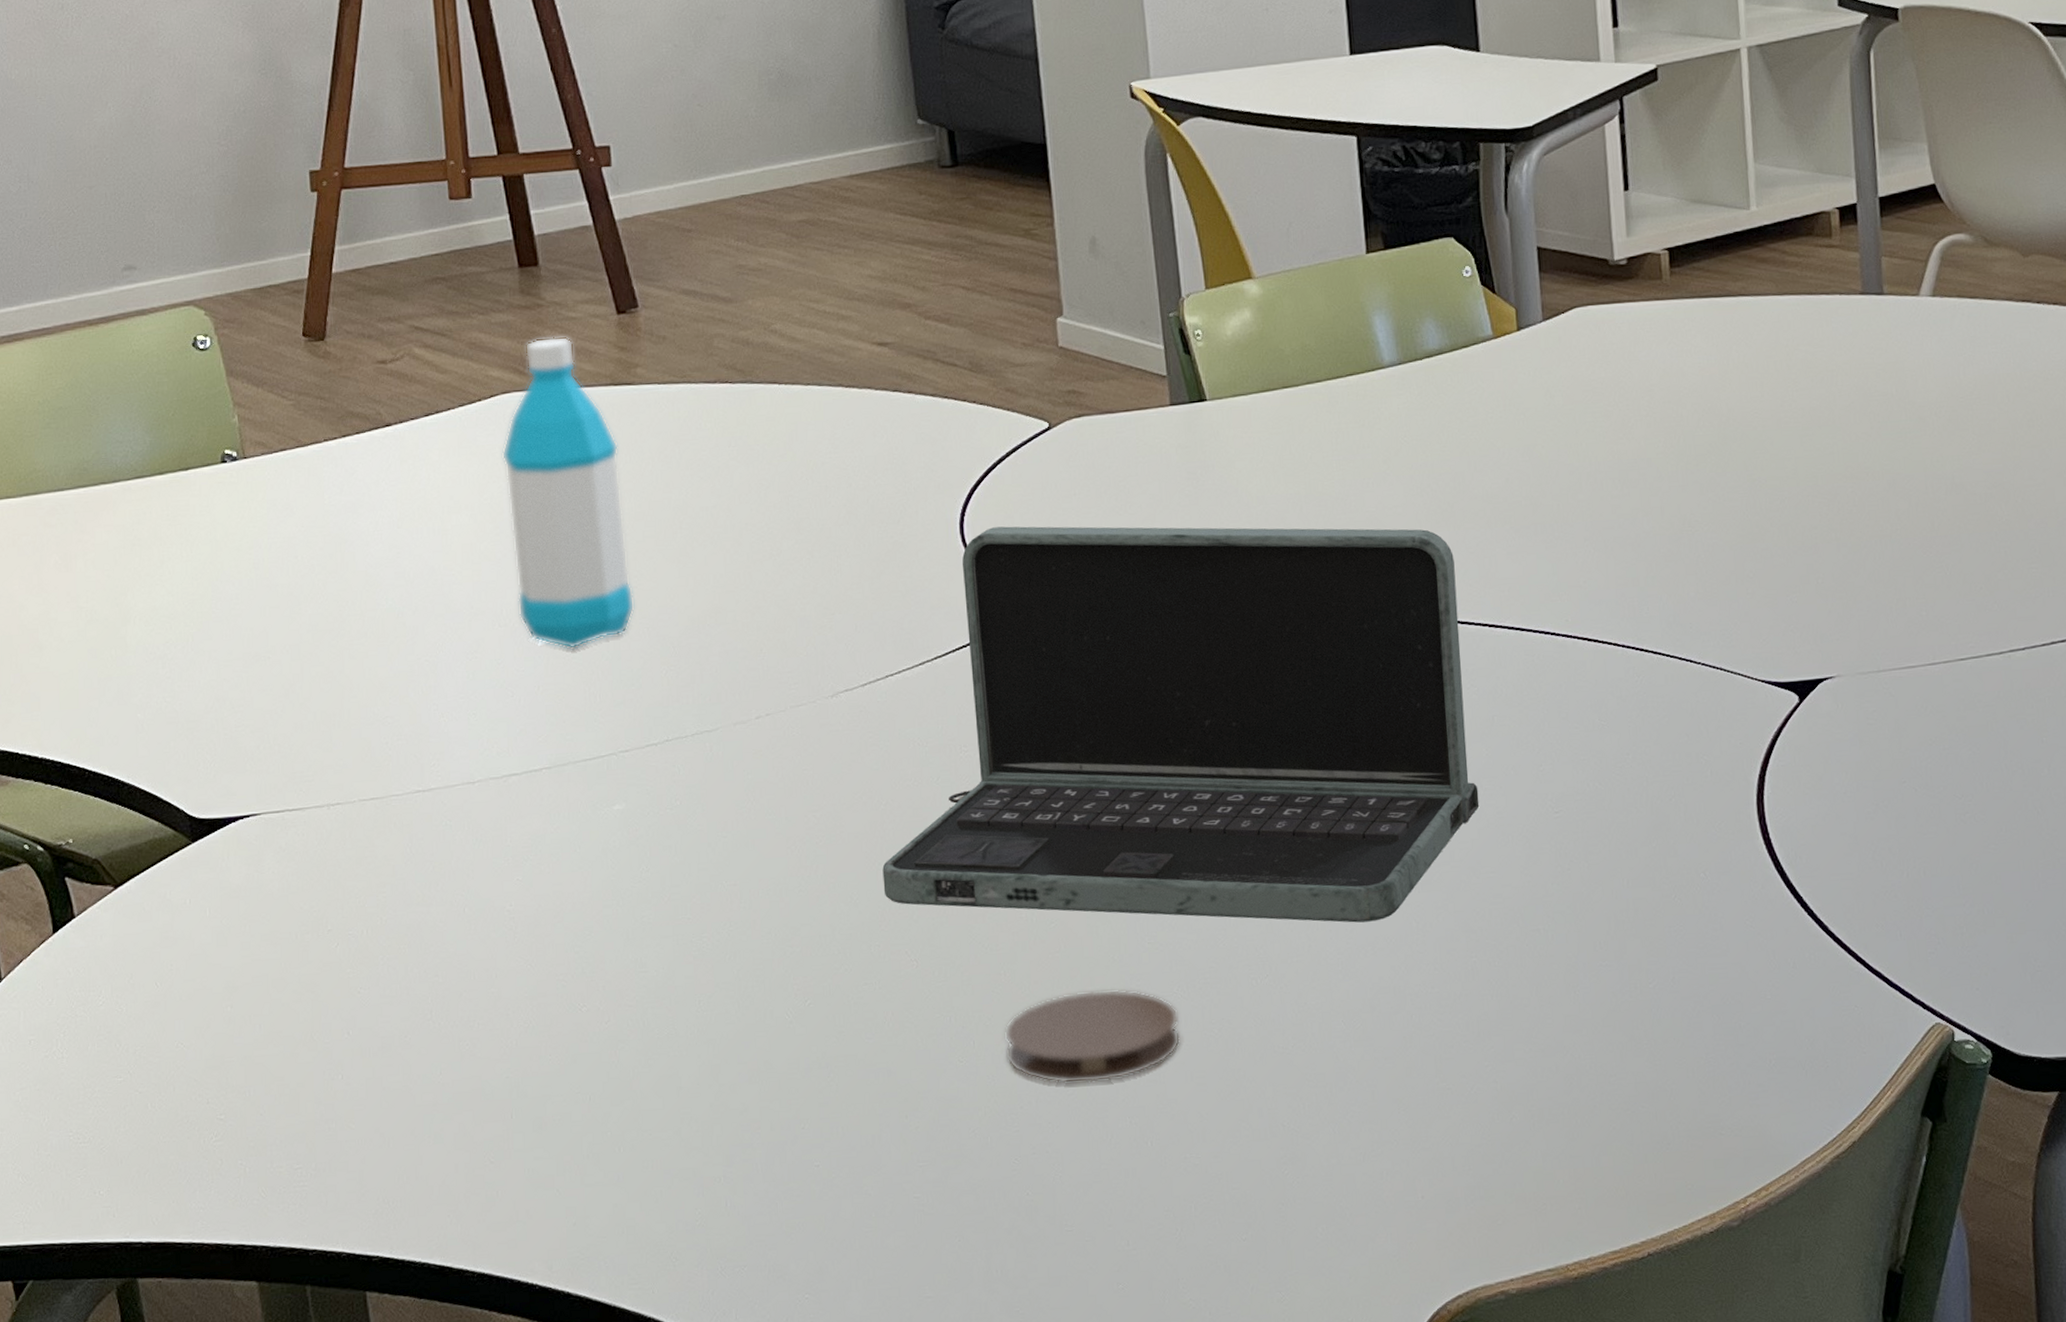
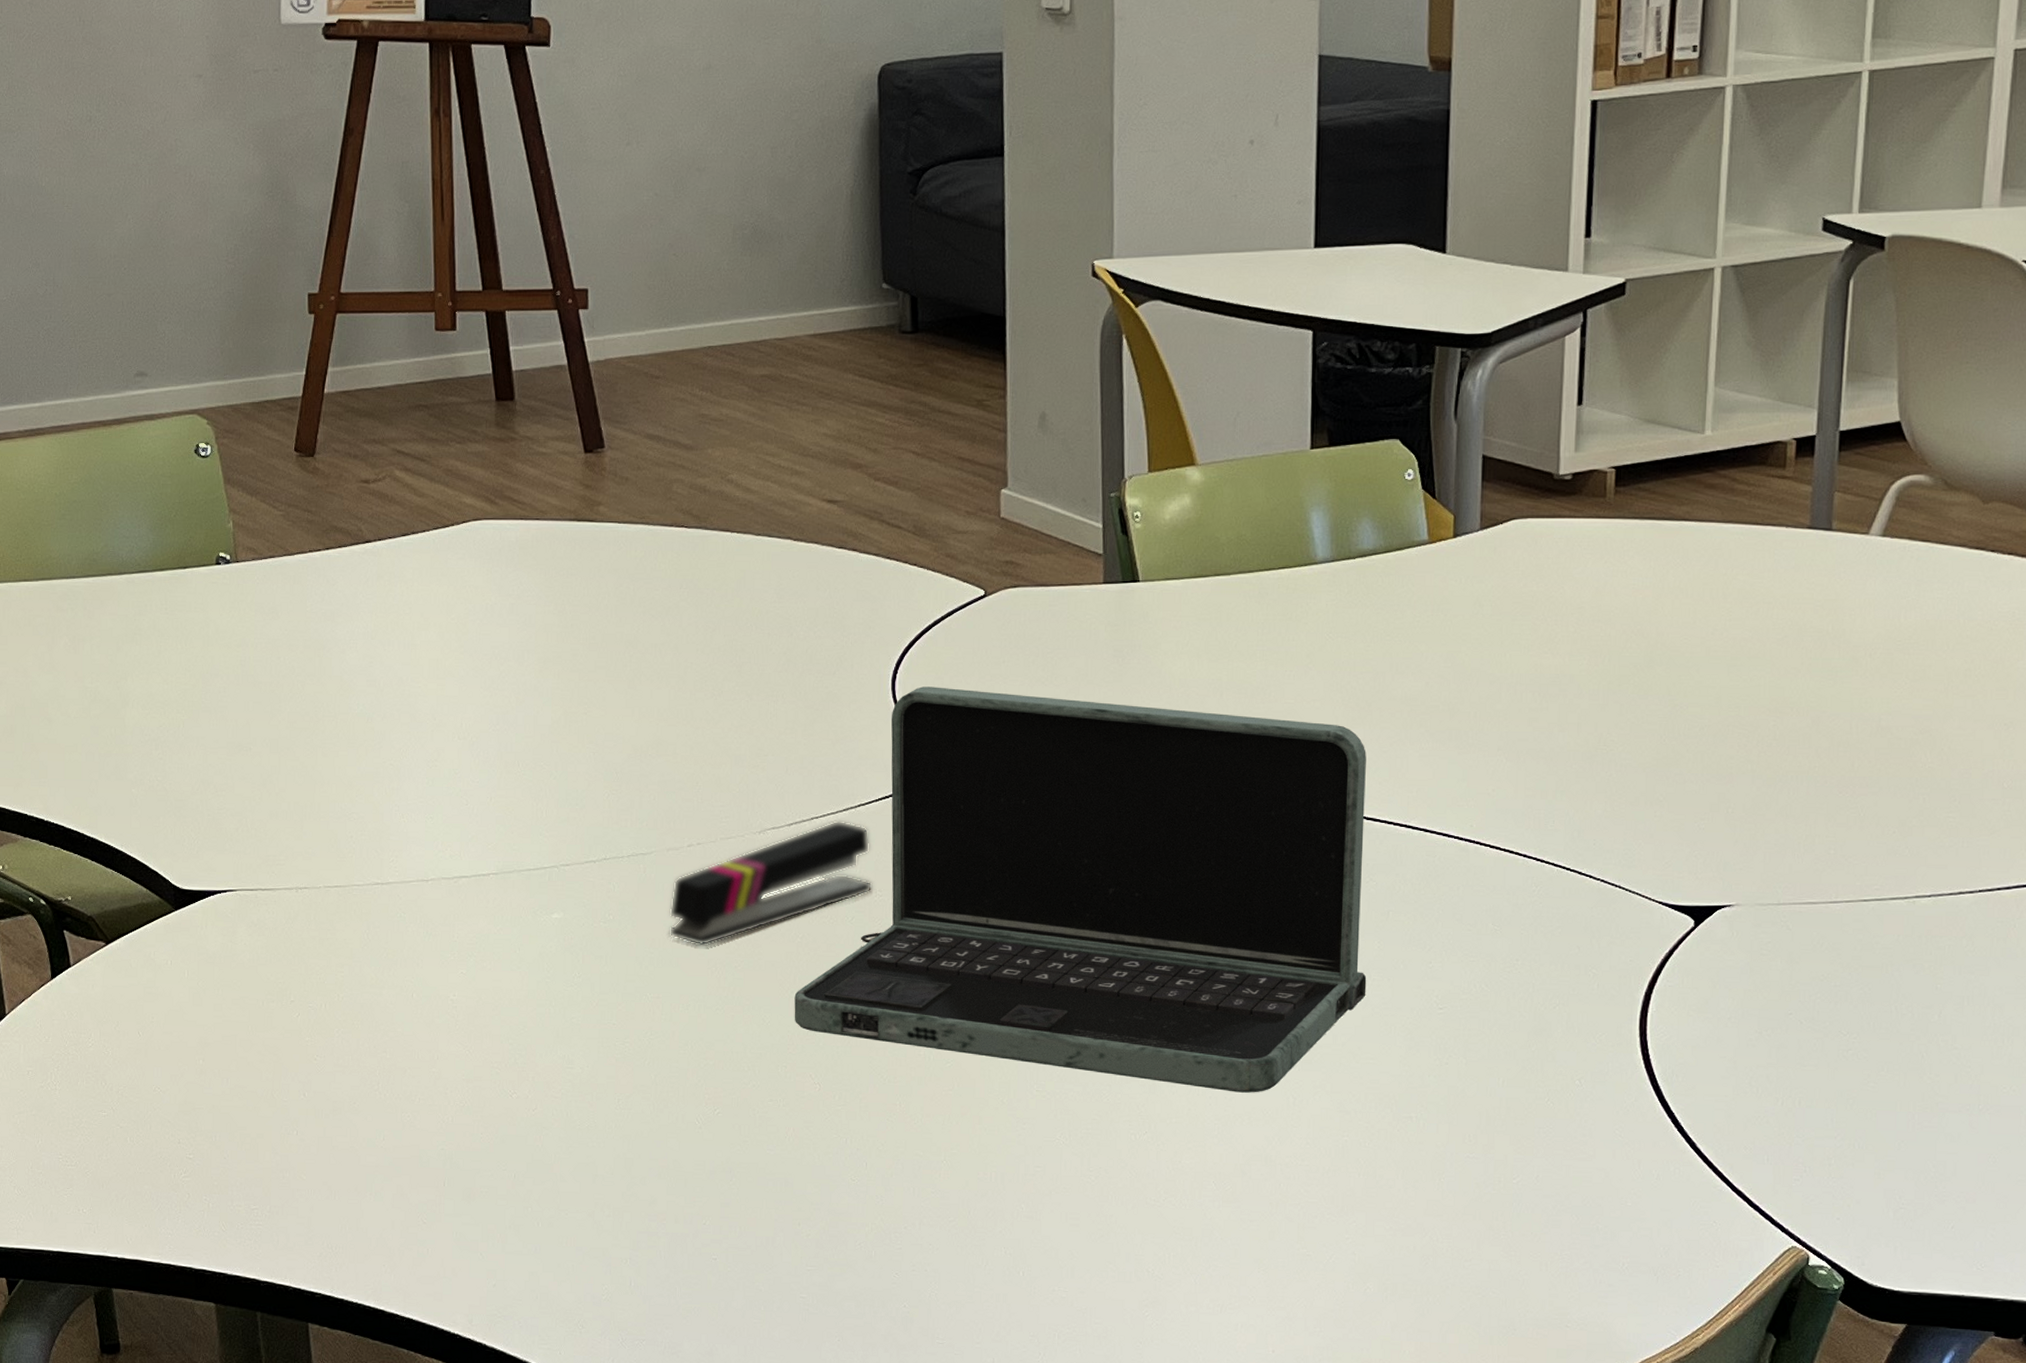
water bottle: present [501,336,635,650] -> none [469,470,583,767]
stapler: none [741,675,957,824] -> present [669,820,873,946]
coaster: present [1004,989,1181,1084] -> none [895,1128,1059,1213]

